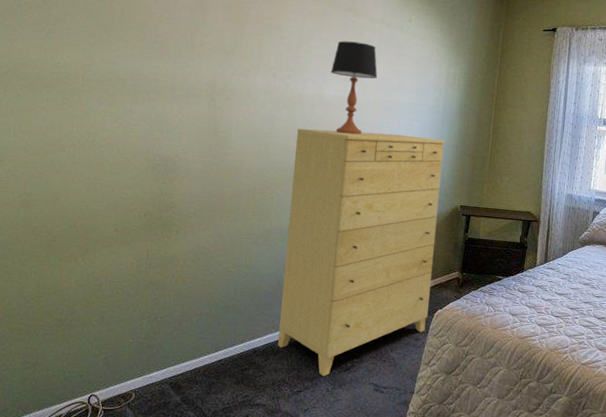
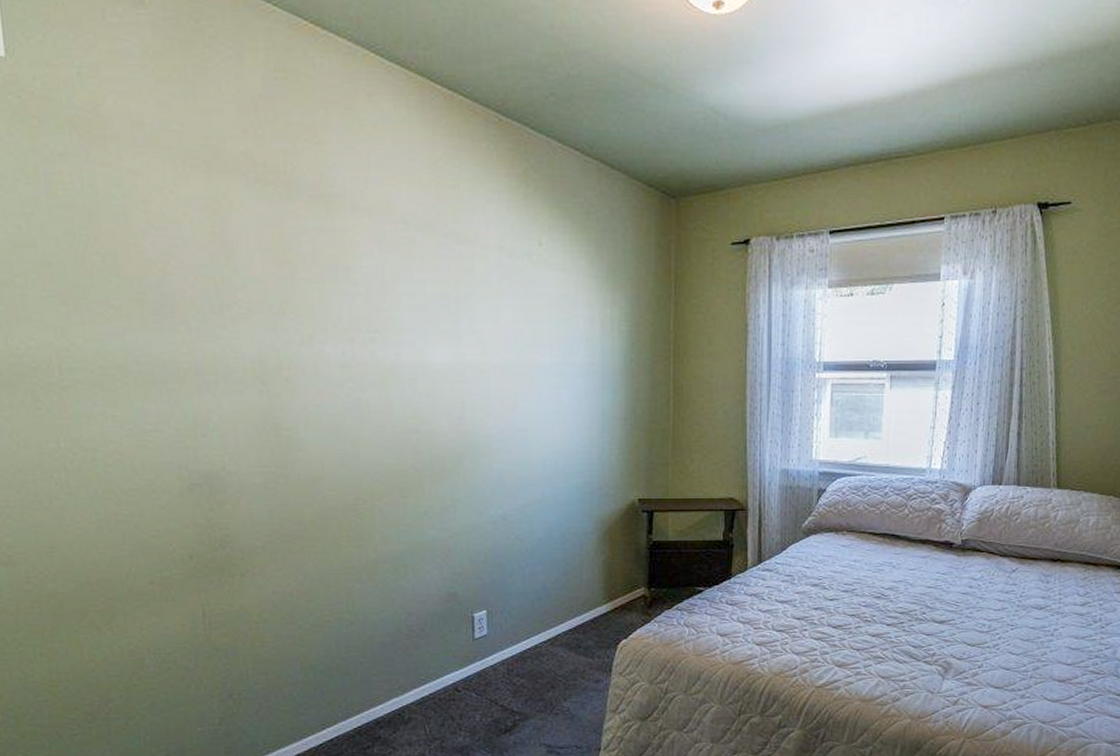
dresser: present [278,128,446,376] -> none [395,409,610,743]
table lamp: present [330,41,378,135] -> none [432,281,503,415]

